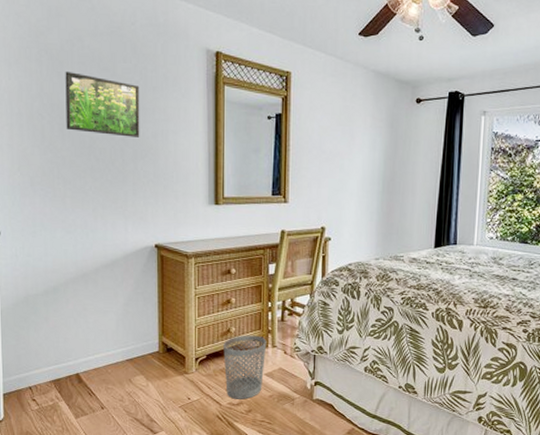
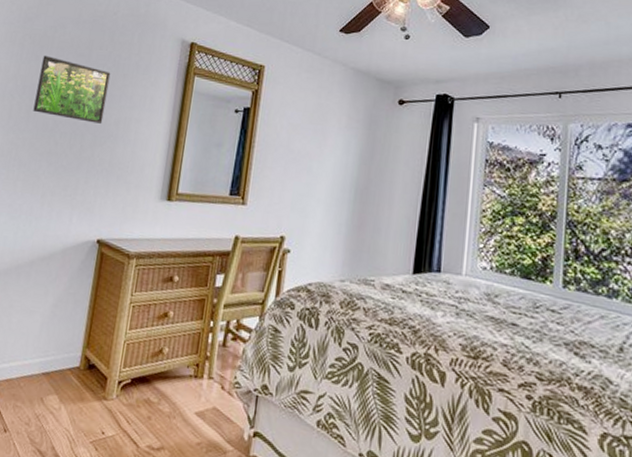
wastebasket: present [223,335,267,400] -> none [147,358,203,444]

